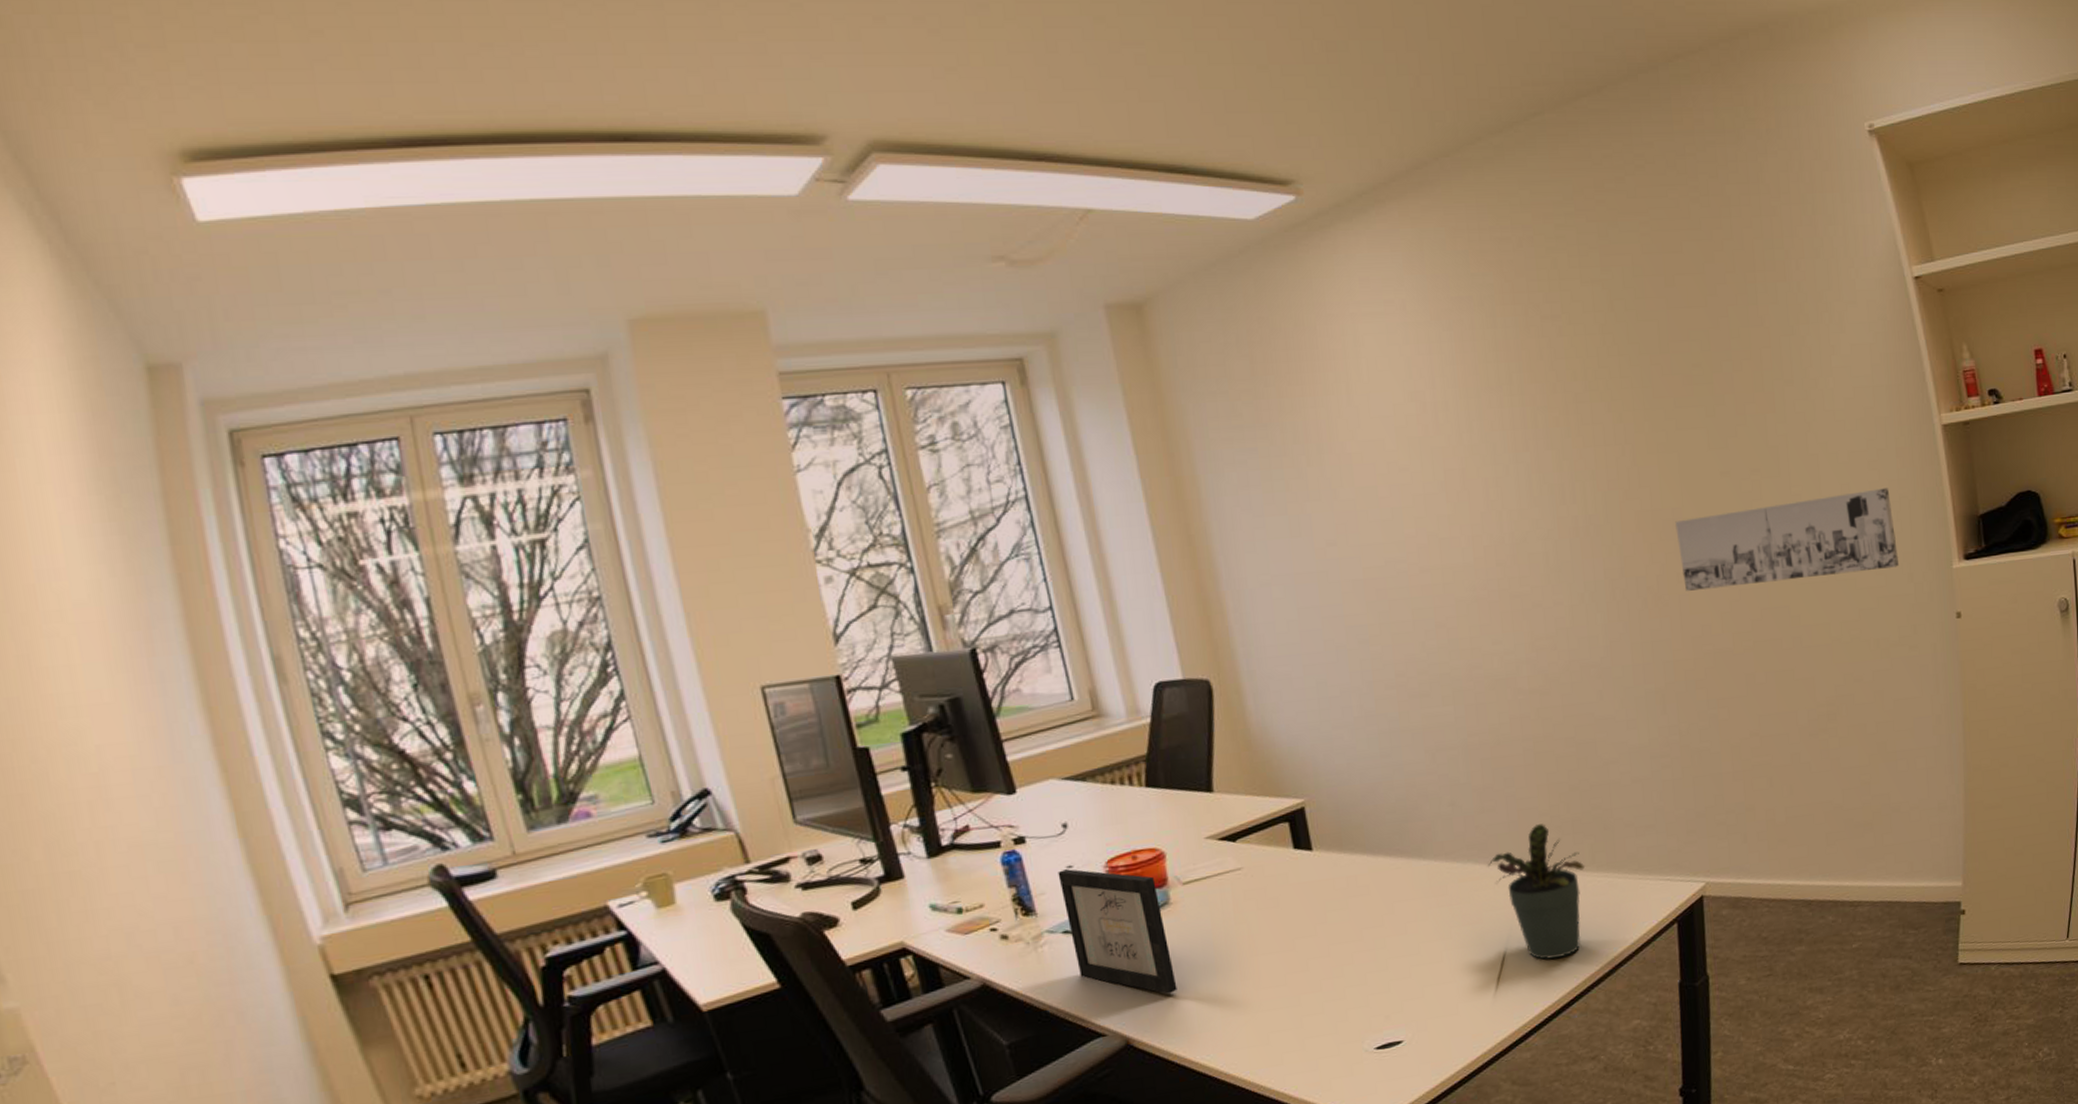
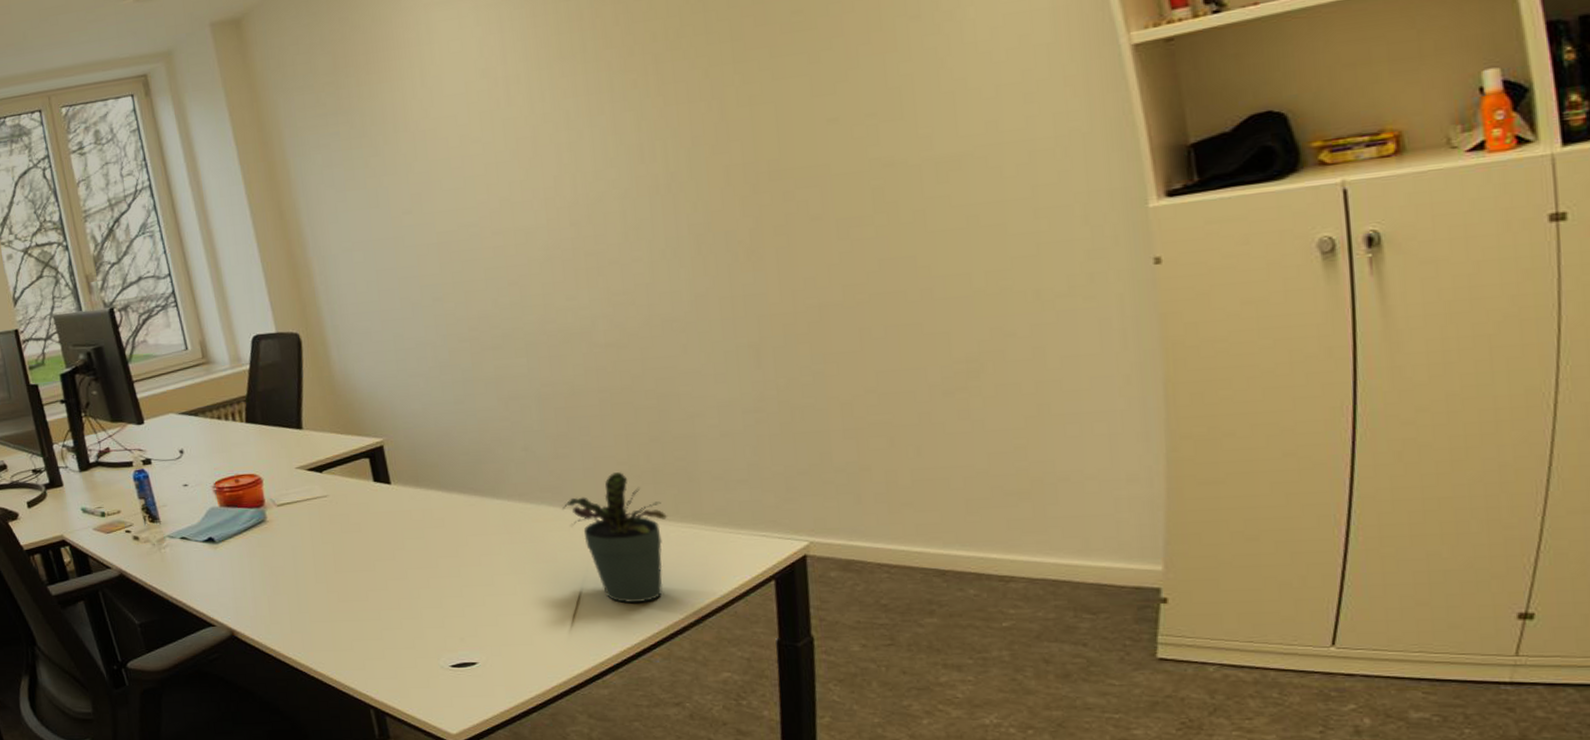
picture frame: present [1058,869,1177,994] -> none [176,487,273,597]
wall art: present [1675,488,1900,591] -> none [771,121,1069,244]

